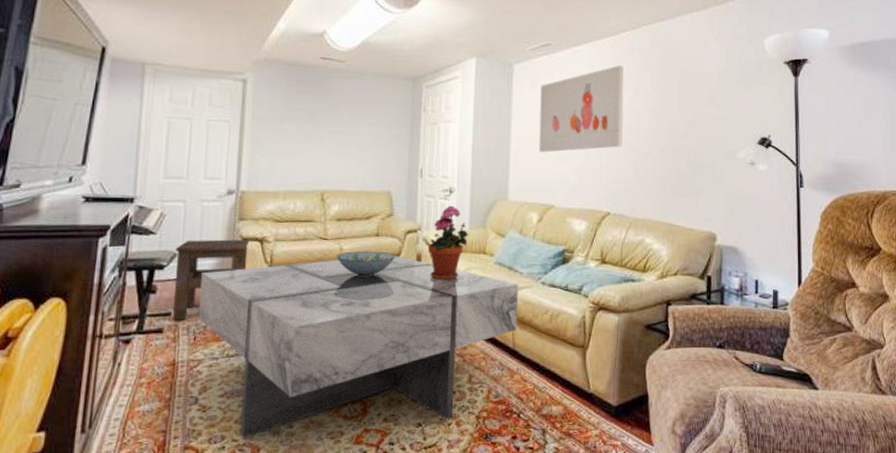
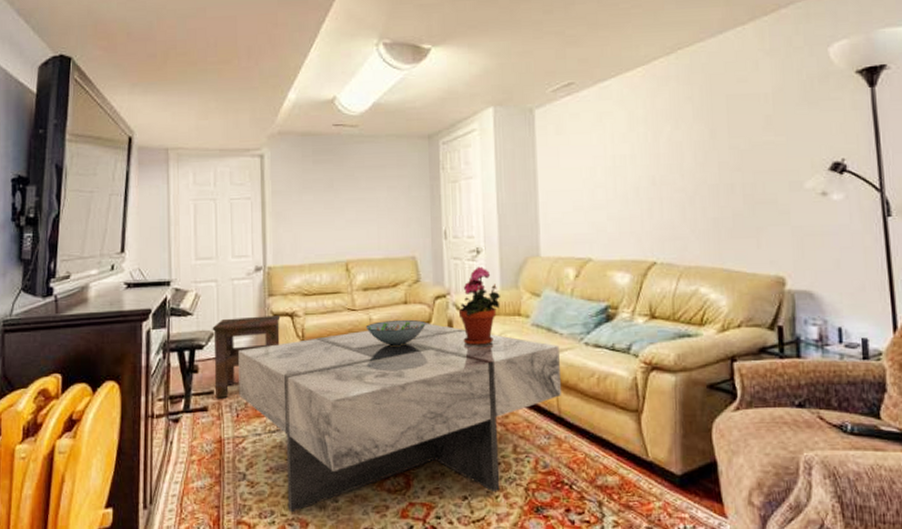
wall art: present [538,65,624,153] -> none [567,97,665,202]

